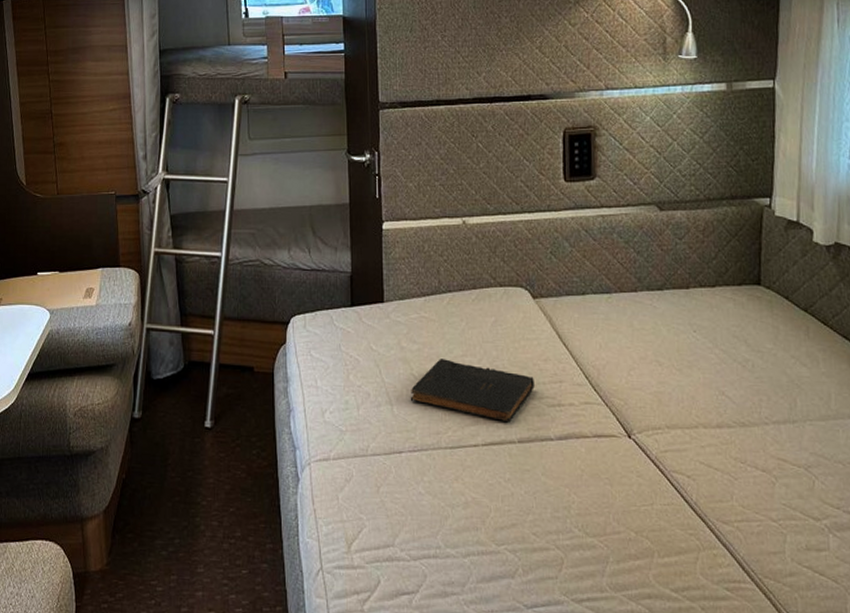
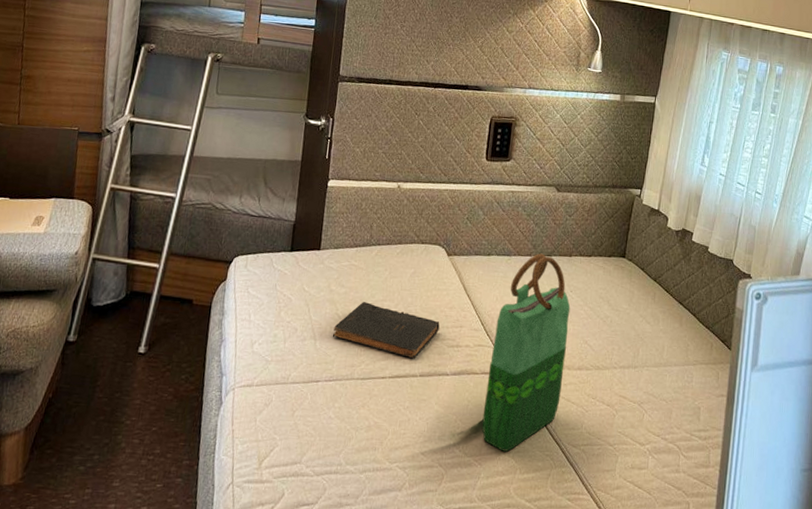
tote bag: none [601,287,699,531] -> present [482,253,571,452]

